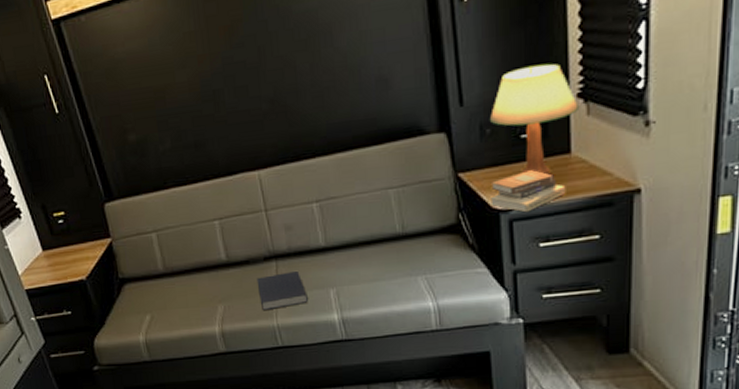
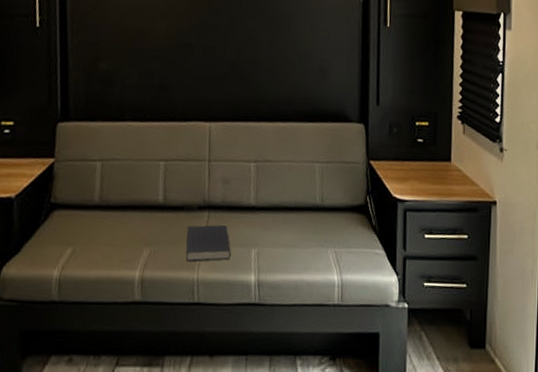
table lamp: present [489,63,579,175] -> none [396,86,458,176]
books: present [490,170,566,213] -> none [391,169,446,205]

